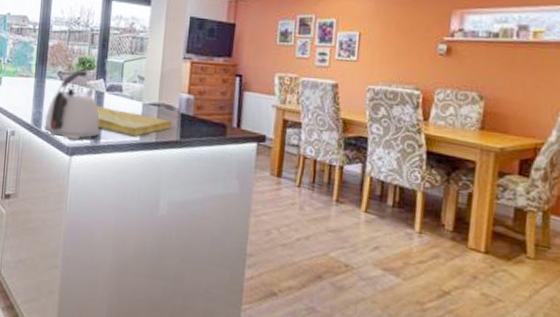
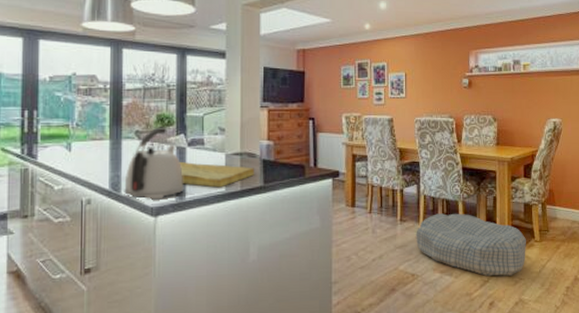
dog bed: none [354,201,513,293] -> present [416,213,526,276]

